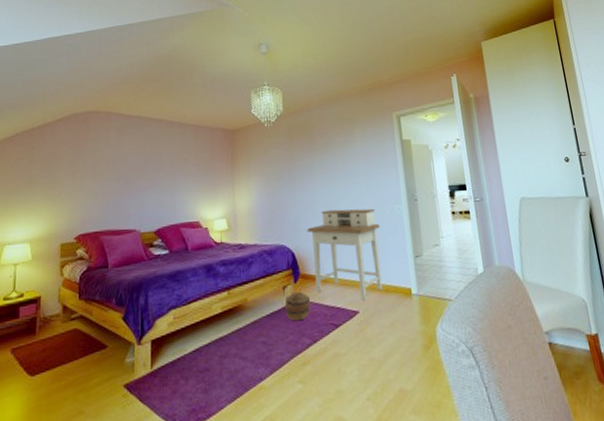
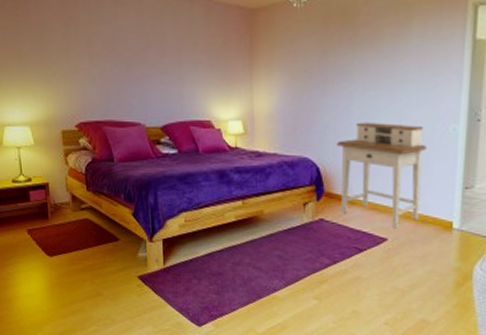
basket: present [284,292,310,321] -> none [304,210,333,240]

